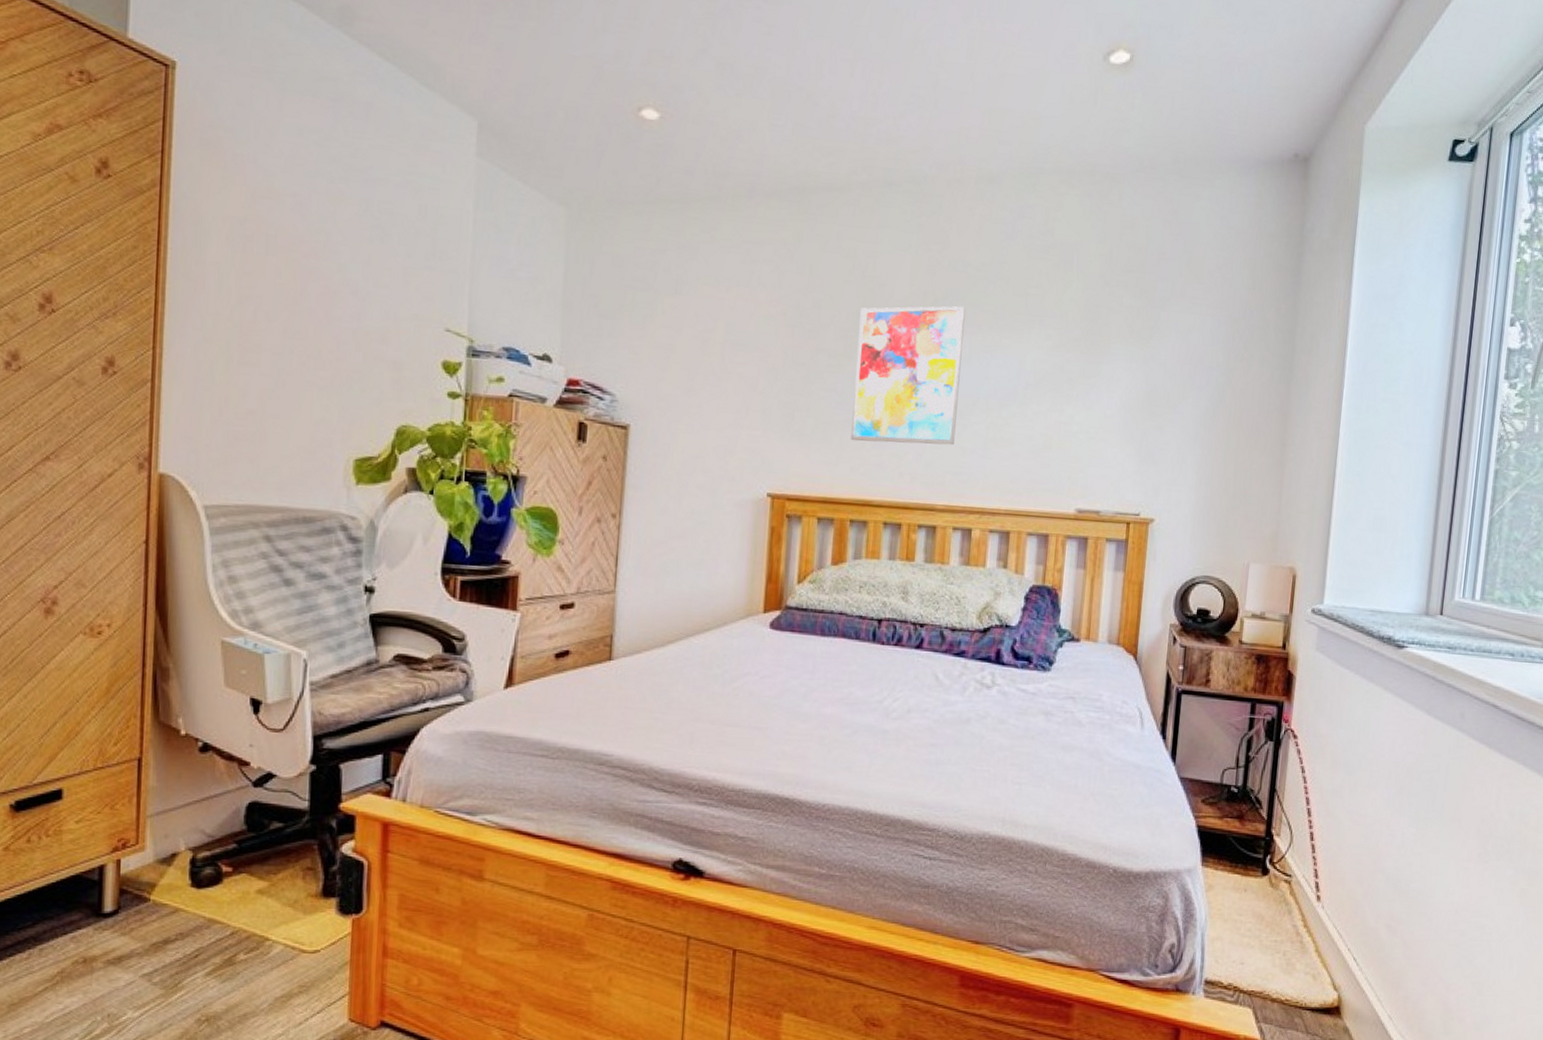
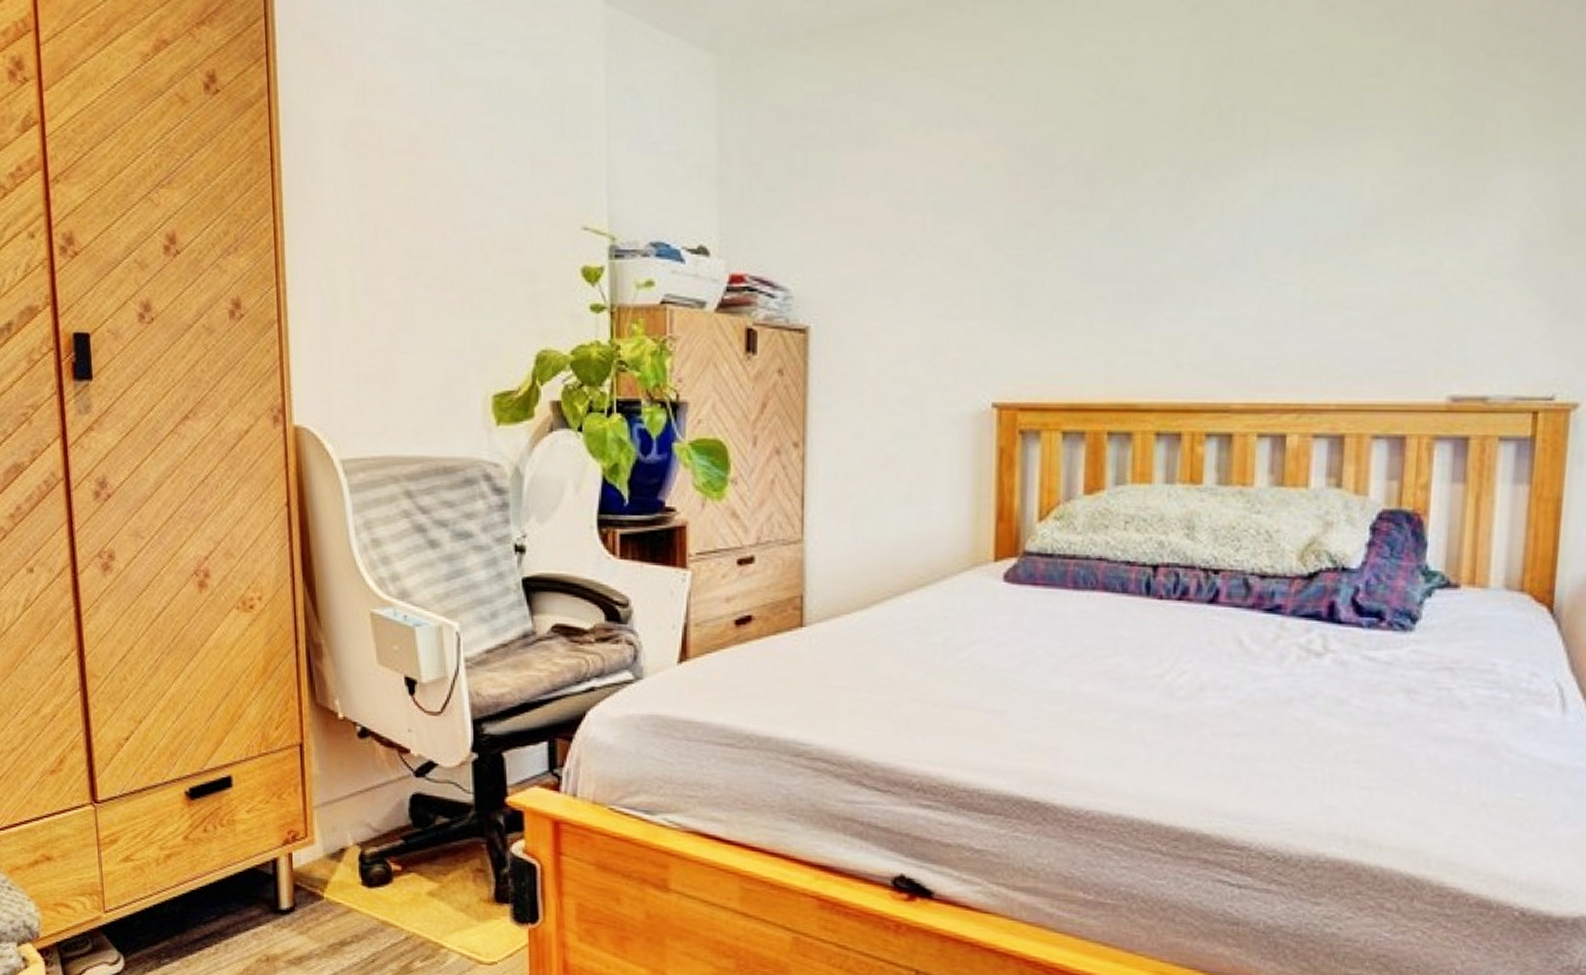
wall art: present [851,306,965,445] -> none [1104,118,1267,324]

